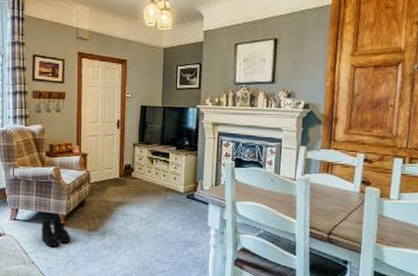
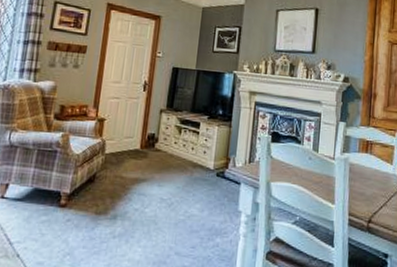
boots: present [41,217,71,247] -> none [33,195,73,235]

